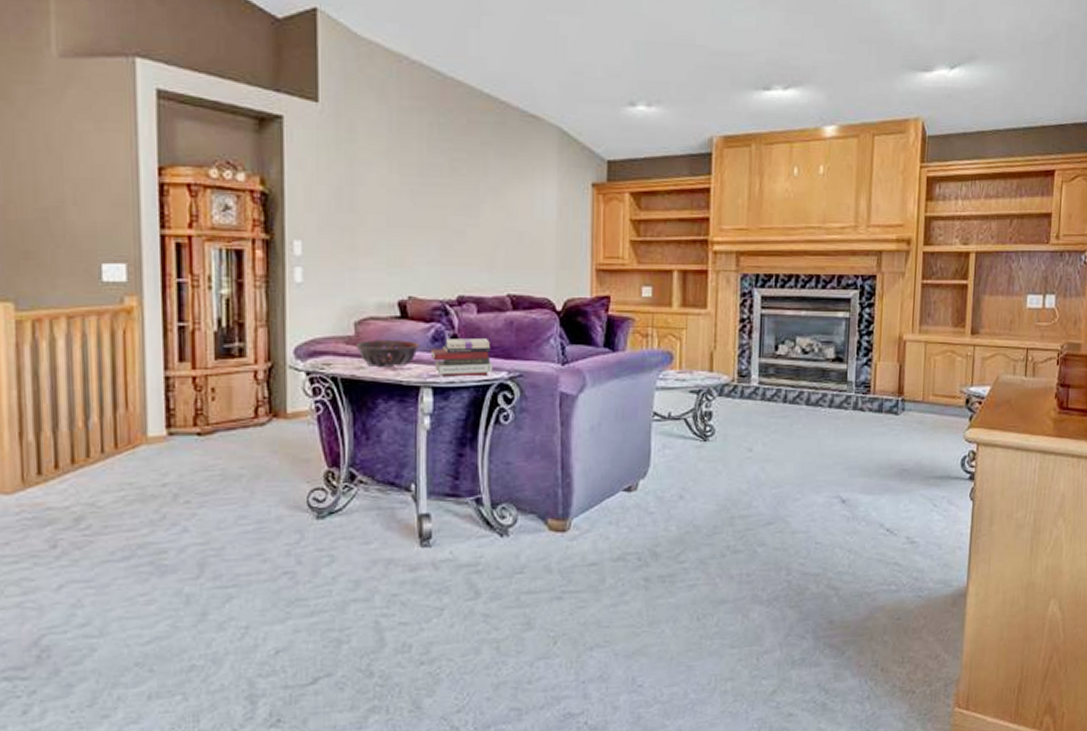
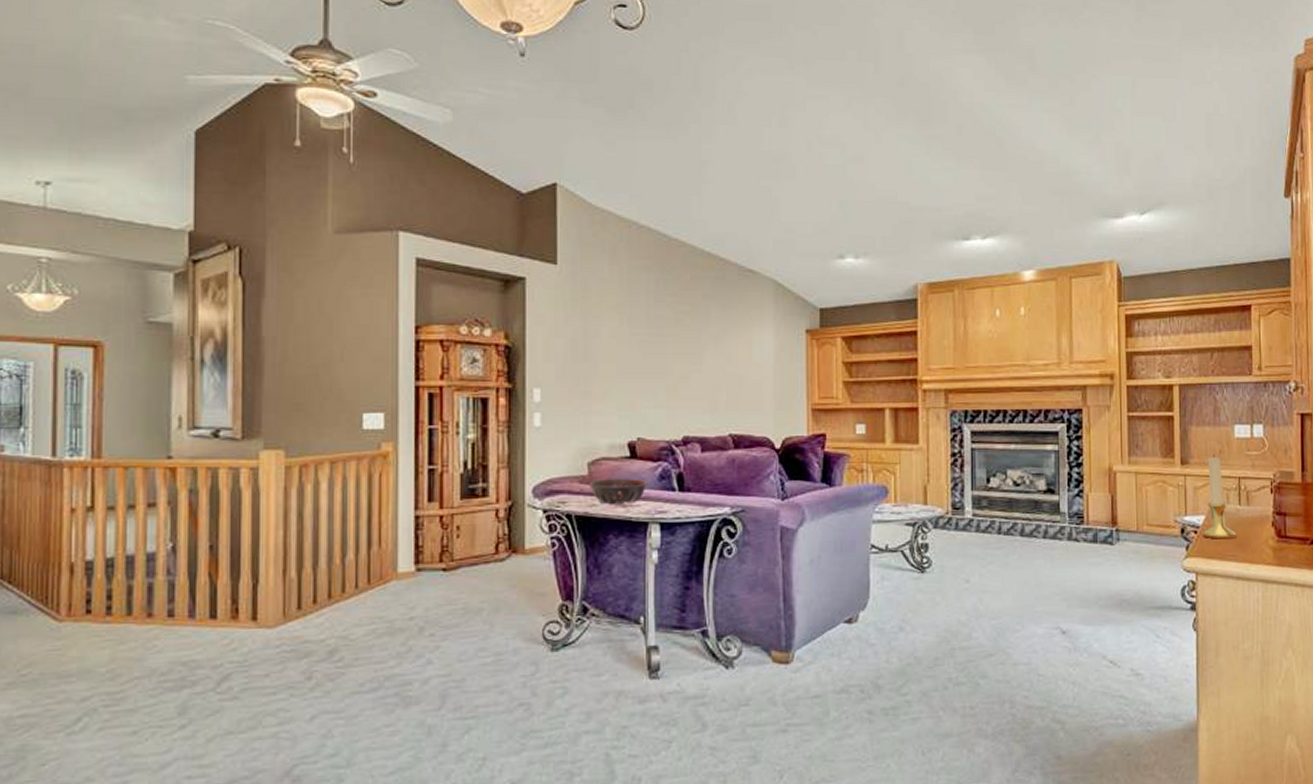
books: present [430,339,493,376] -> none [657,476,716,512]
candle holder: none [986,324,1020,410] -> present [1202,454,1237,540]

